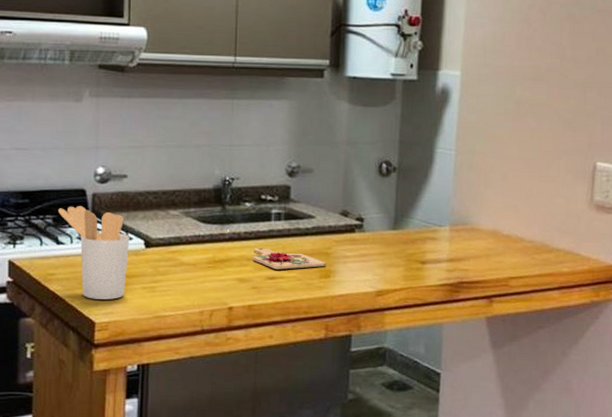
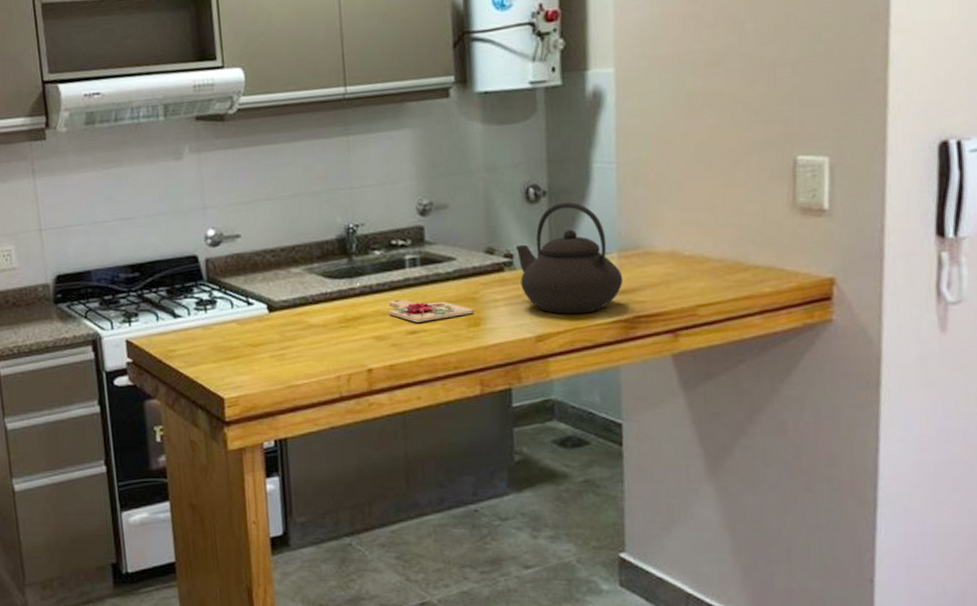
utensil holder: present [58,206,130,300] -> none [171,274,252,374]
teapot: none [366,178,452,276] -> present [515,201,624,314]

